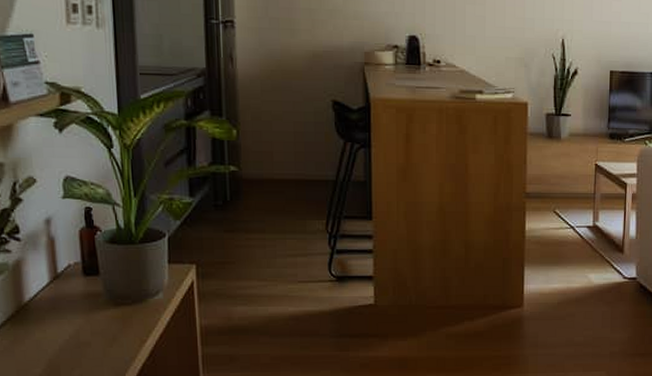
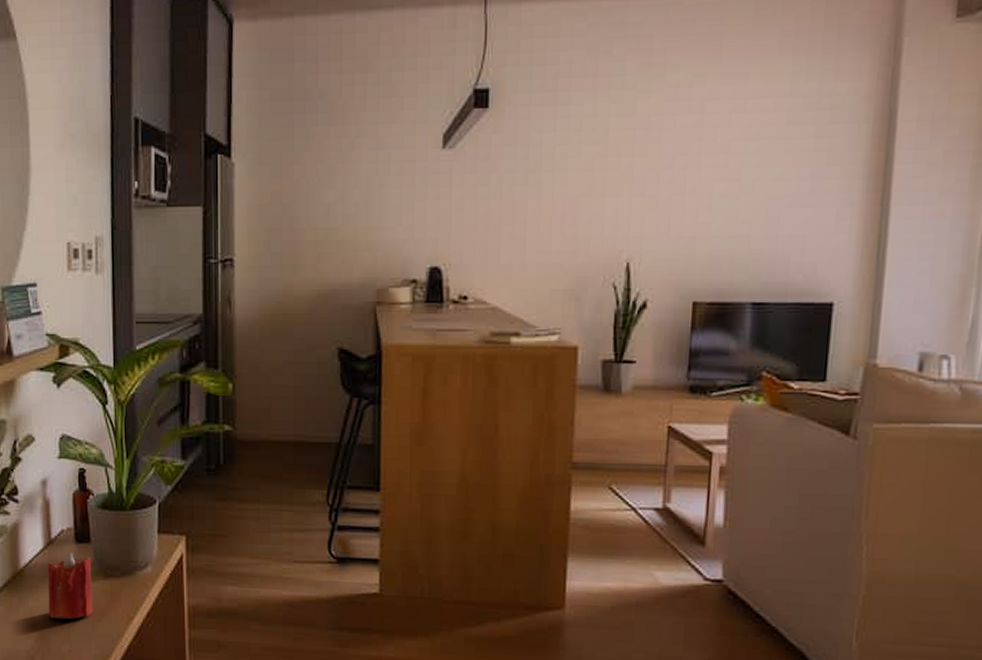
candle: none [55,285,104,348] -> present [48,552,93,620]

